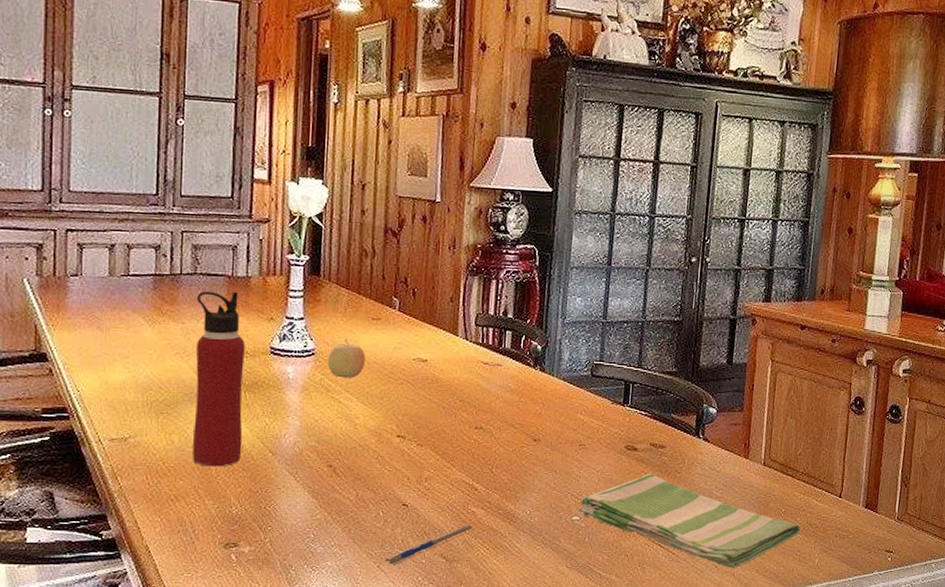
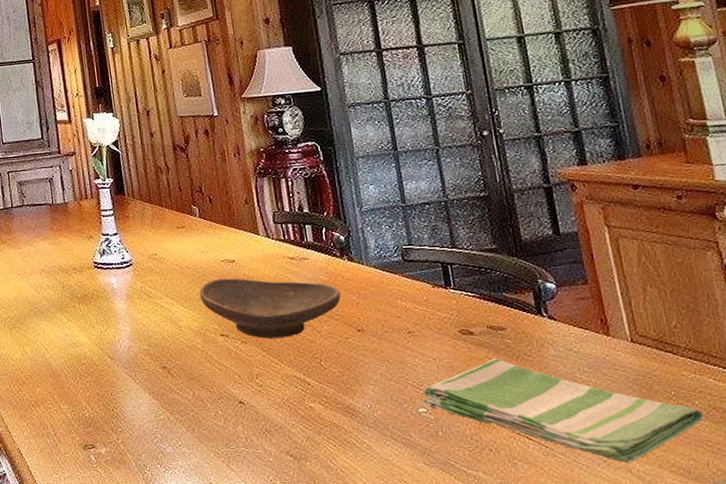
water bottle: present [192,291,245,467] -> none [27,217,85,374]
fruit: present [327,339,365,379] -> none [144,248,179,285]
decorative bowl: none [382,377,525,443] -> present [199,278,341,339]
pen: present [383,524,475,565] -> none [231,420,317,464]

